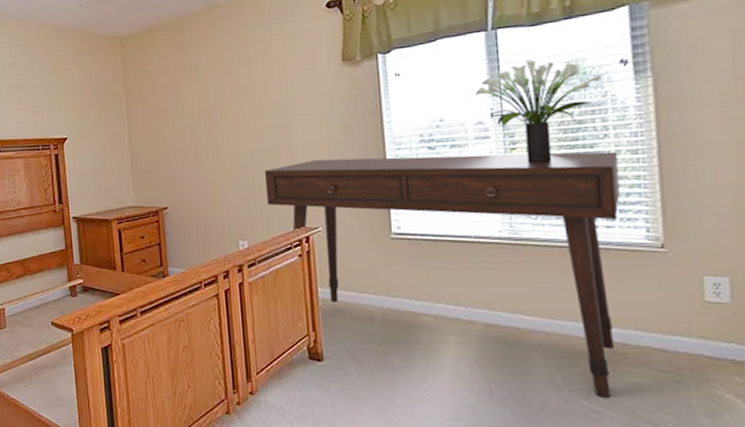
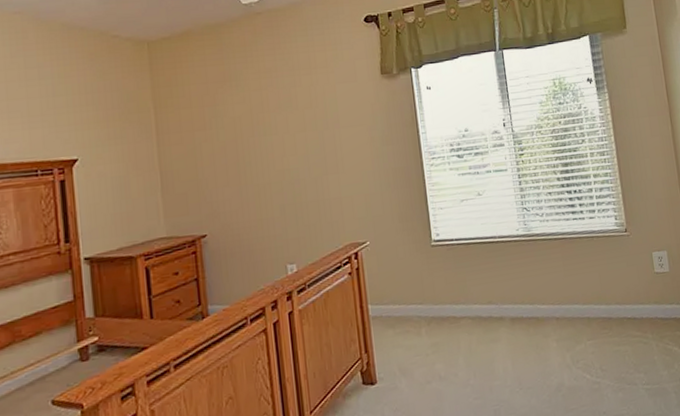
desk: present [264,151,620,399] -> none [311,154,605,370]
potted plant: present [475,60,602,164] -> none [491,77,577,167]

